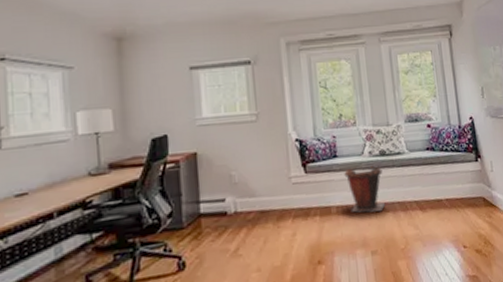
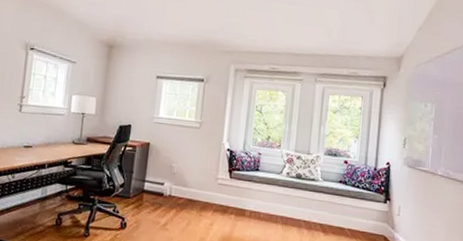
waste bin: present [344,166,386,213] -> none [261,182,296,224]

